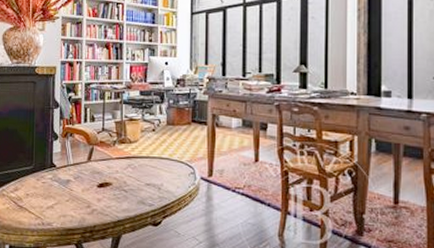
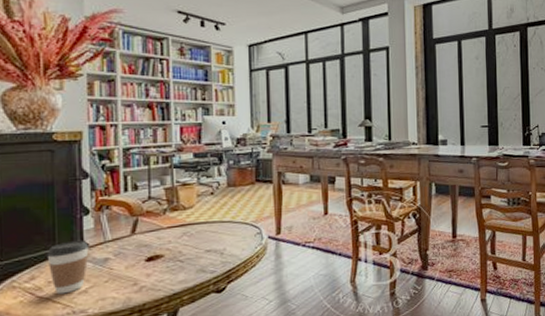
coffee cup: none [26,162,56,207] -> present [47,241,89,295]

